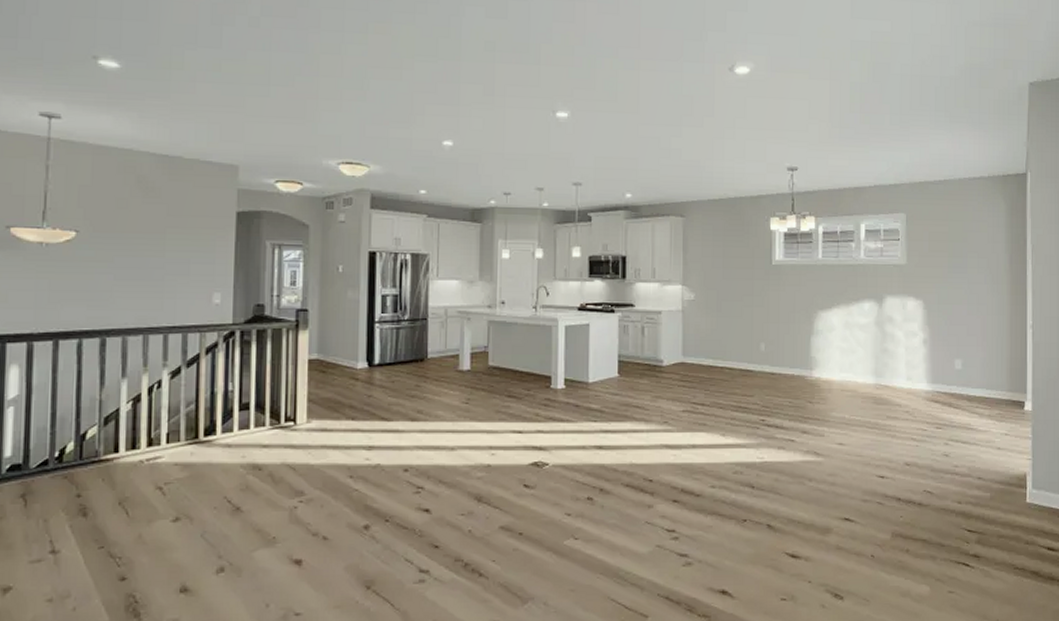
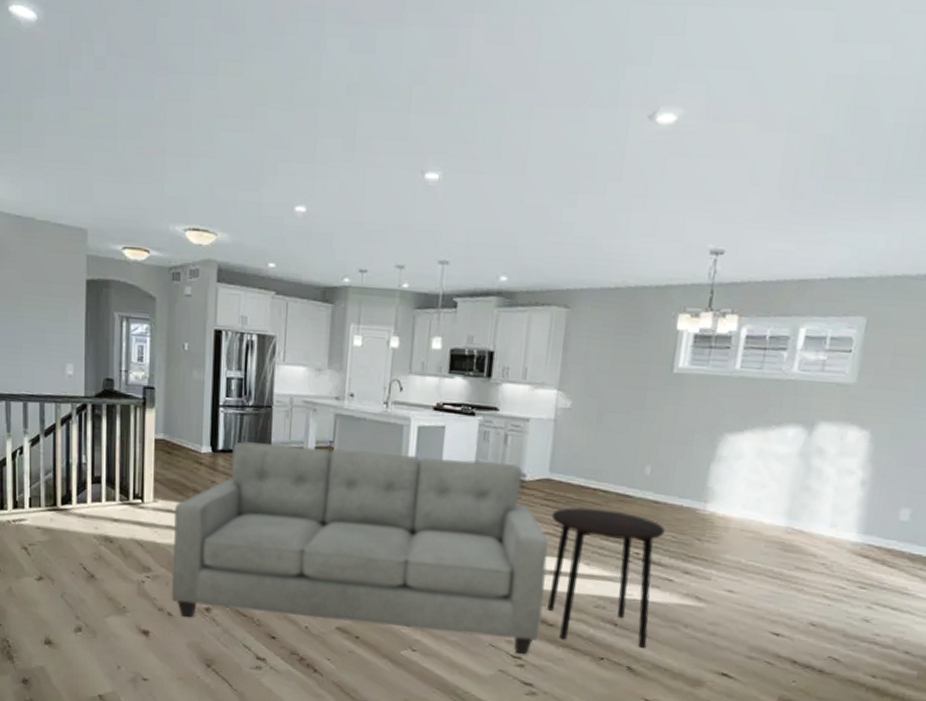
sofa: none [326,351,690,538] -> present [171,440,549,654]
side table: none [688,384,782,508] -> present [547,507,665,648]

